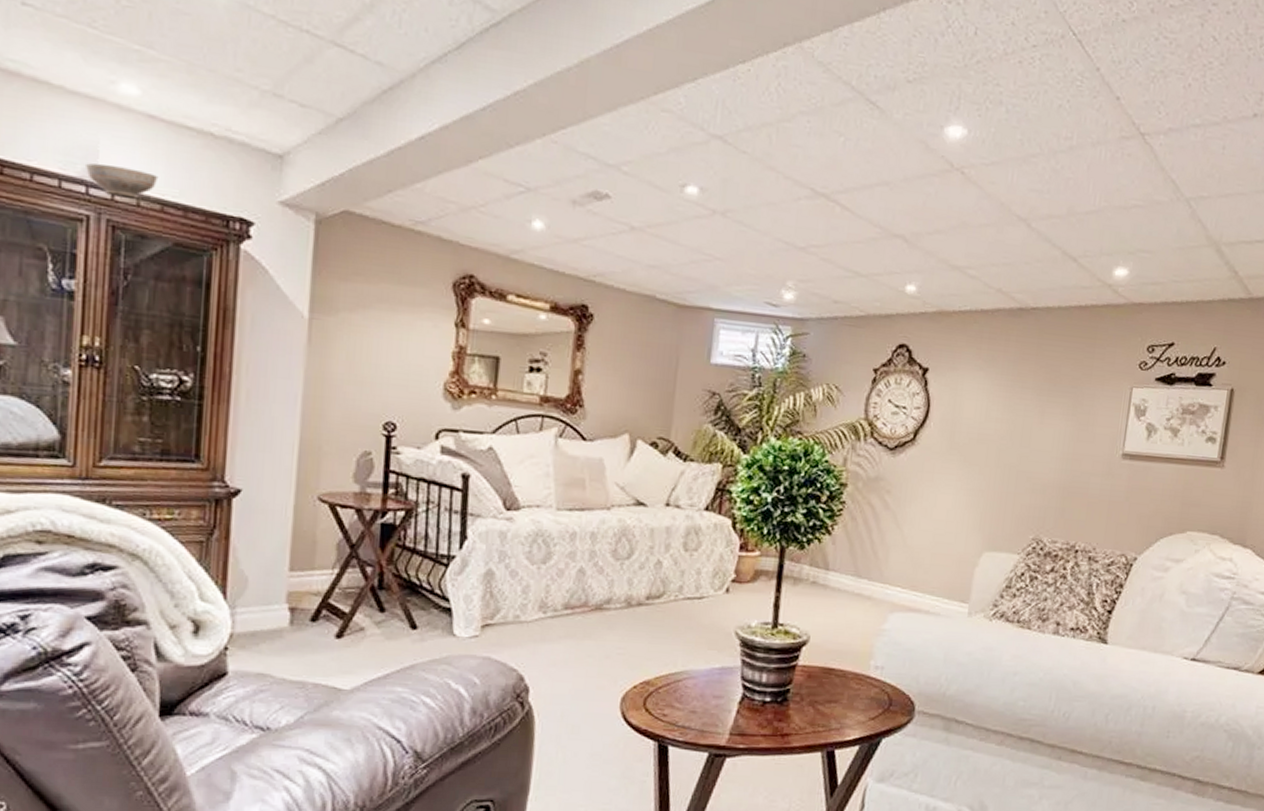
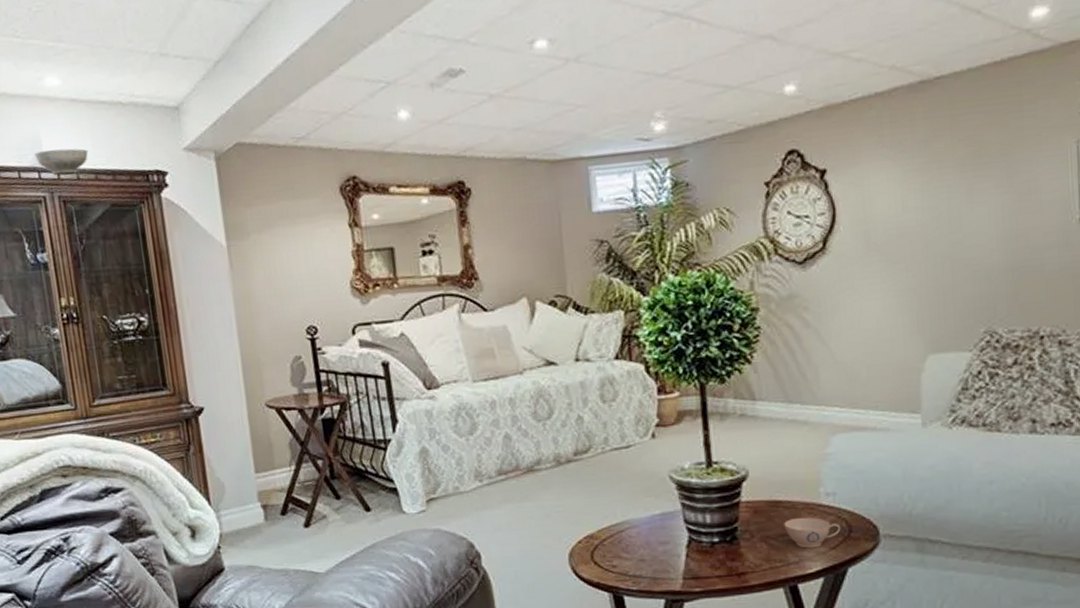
teacup: none [832,686,883,717] -> present [784,516,841,548]

